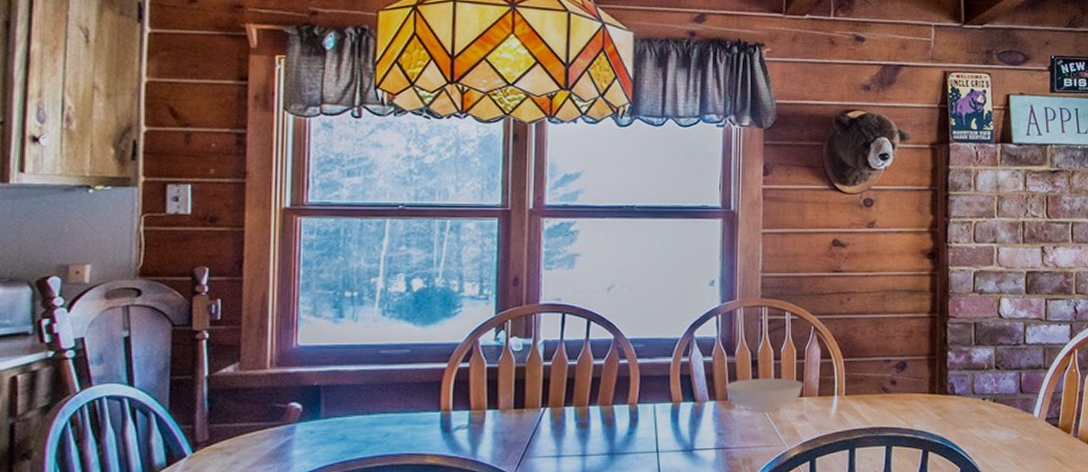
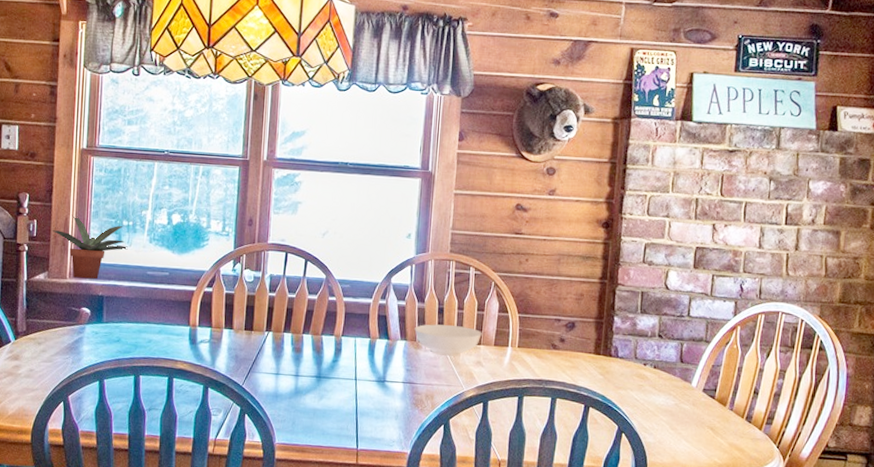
potted plant: none [243,289,353,367] -> present [52,214,128,279]

